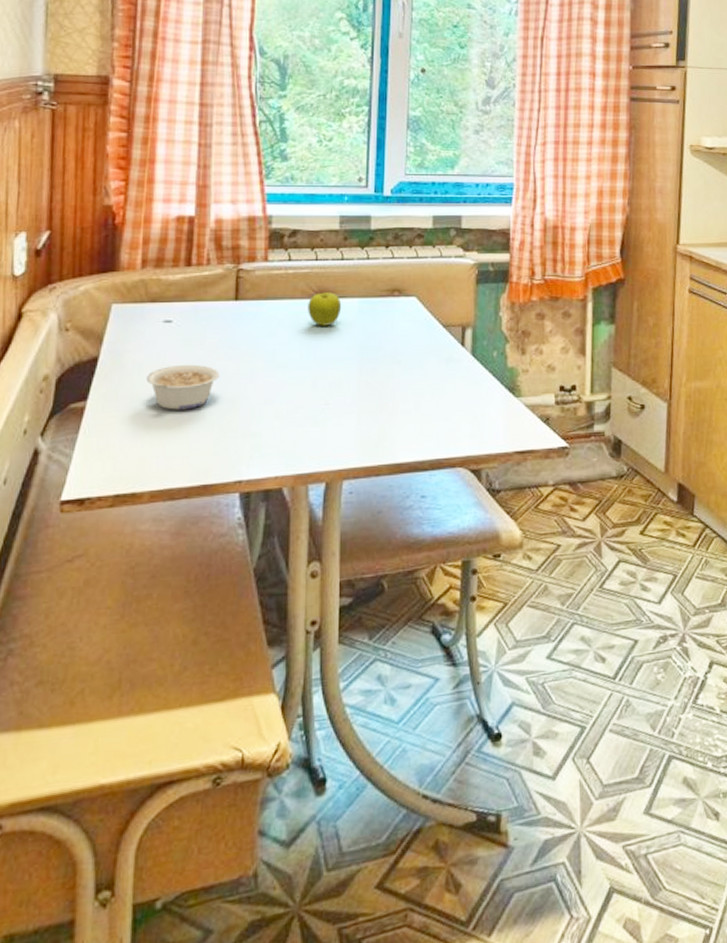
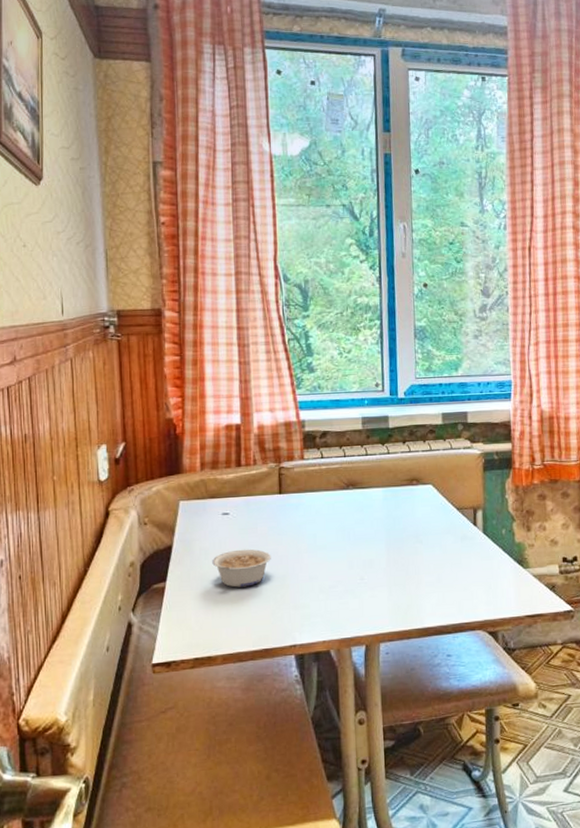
fruit: present [308,292,342,326] -> none [340,484,369,513]

